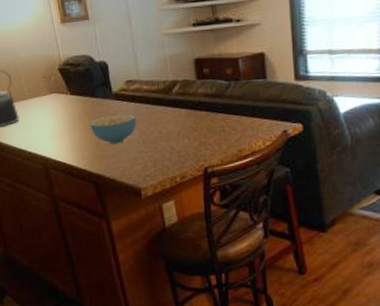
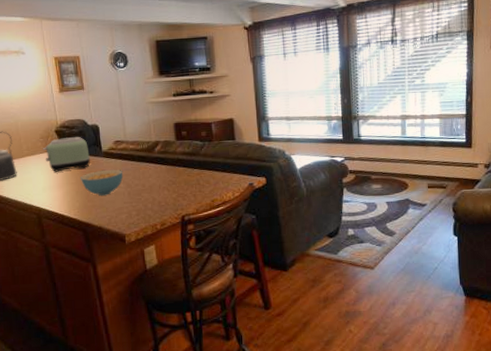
toaster: none [45,76,100,117] -> present [42,137,91,172]

